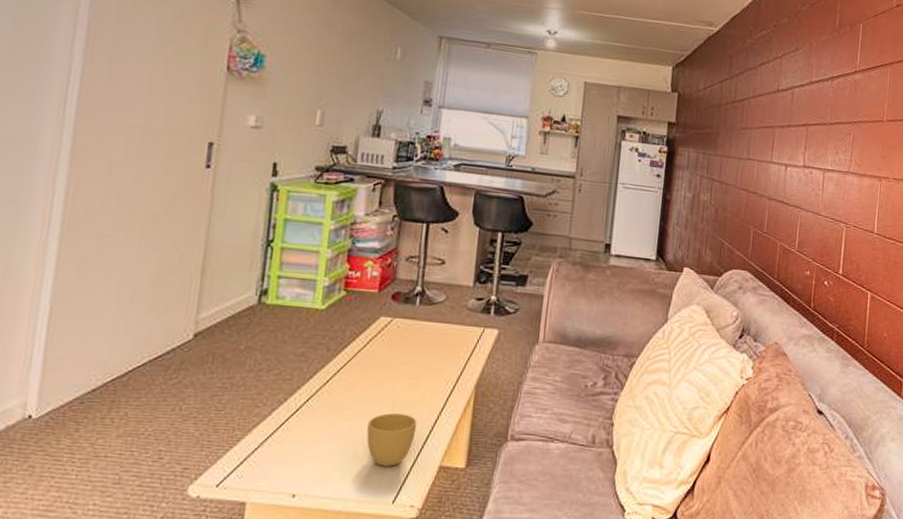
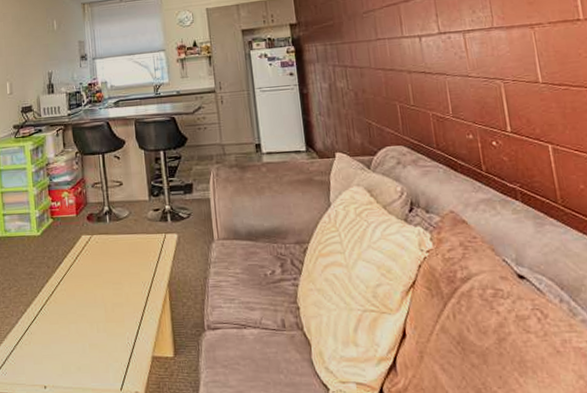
cup: present [366,413,418,467] -> none [89,314,128,359]

